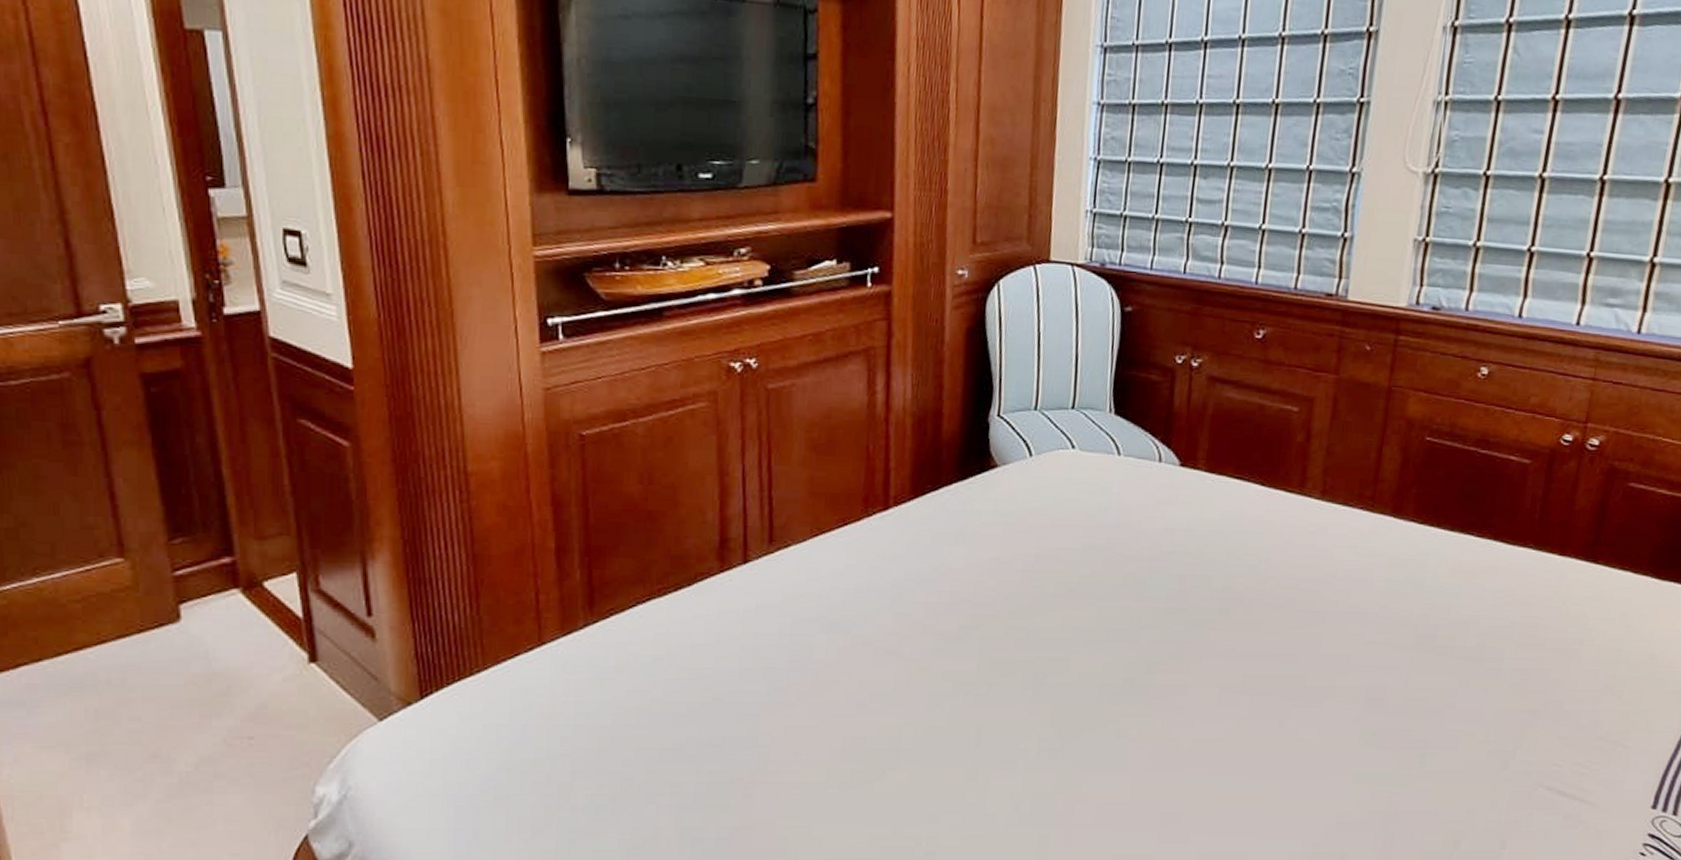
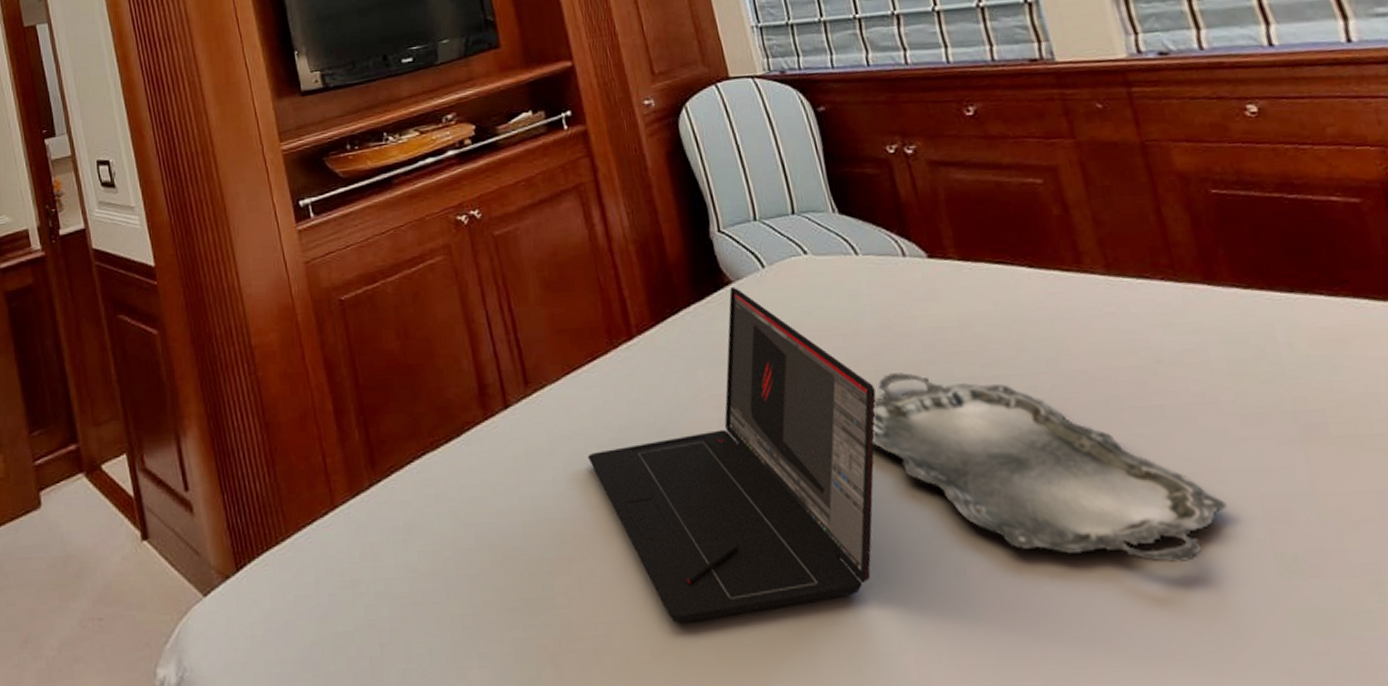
laptop: none [818,470,1099,764] -> present [587,286,876,623]
serving tray: none [1083,565,1342,733] -> present [872,372,1227,562]

